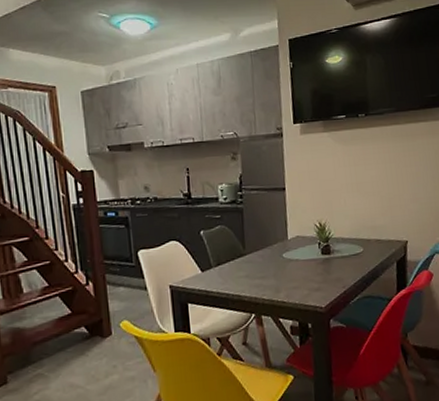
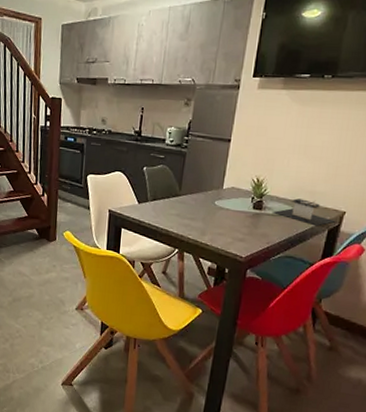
architectural model: none [342,234,401,261] -> present [273,198,336,226]

